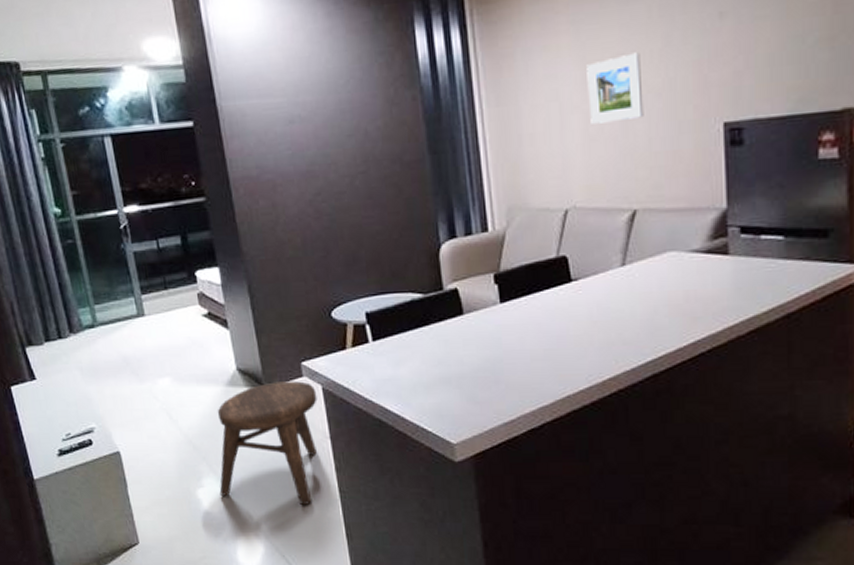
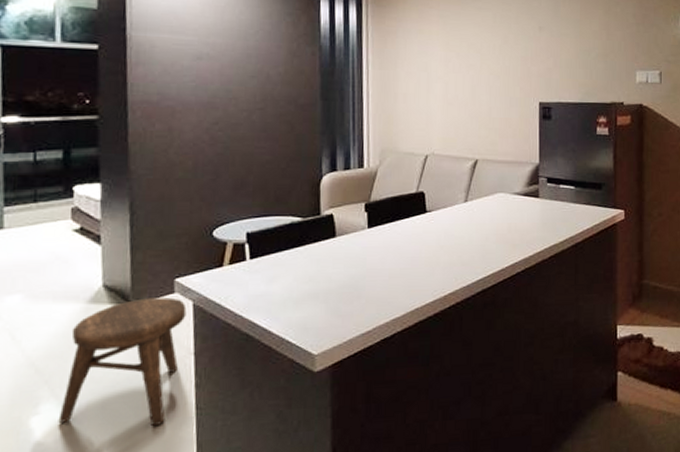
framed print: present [586,52,644,124] -> none [449,45,487,93]

